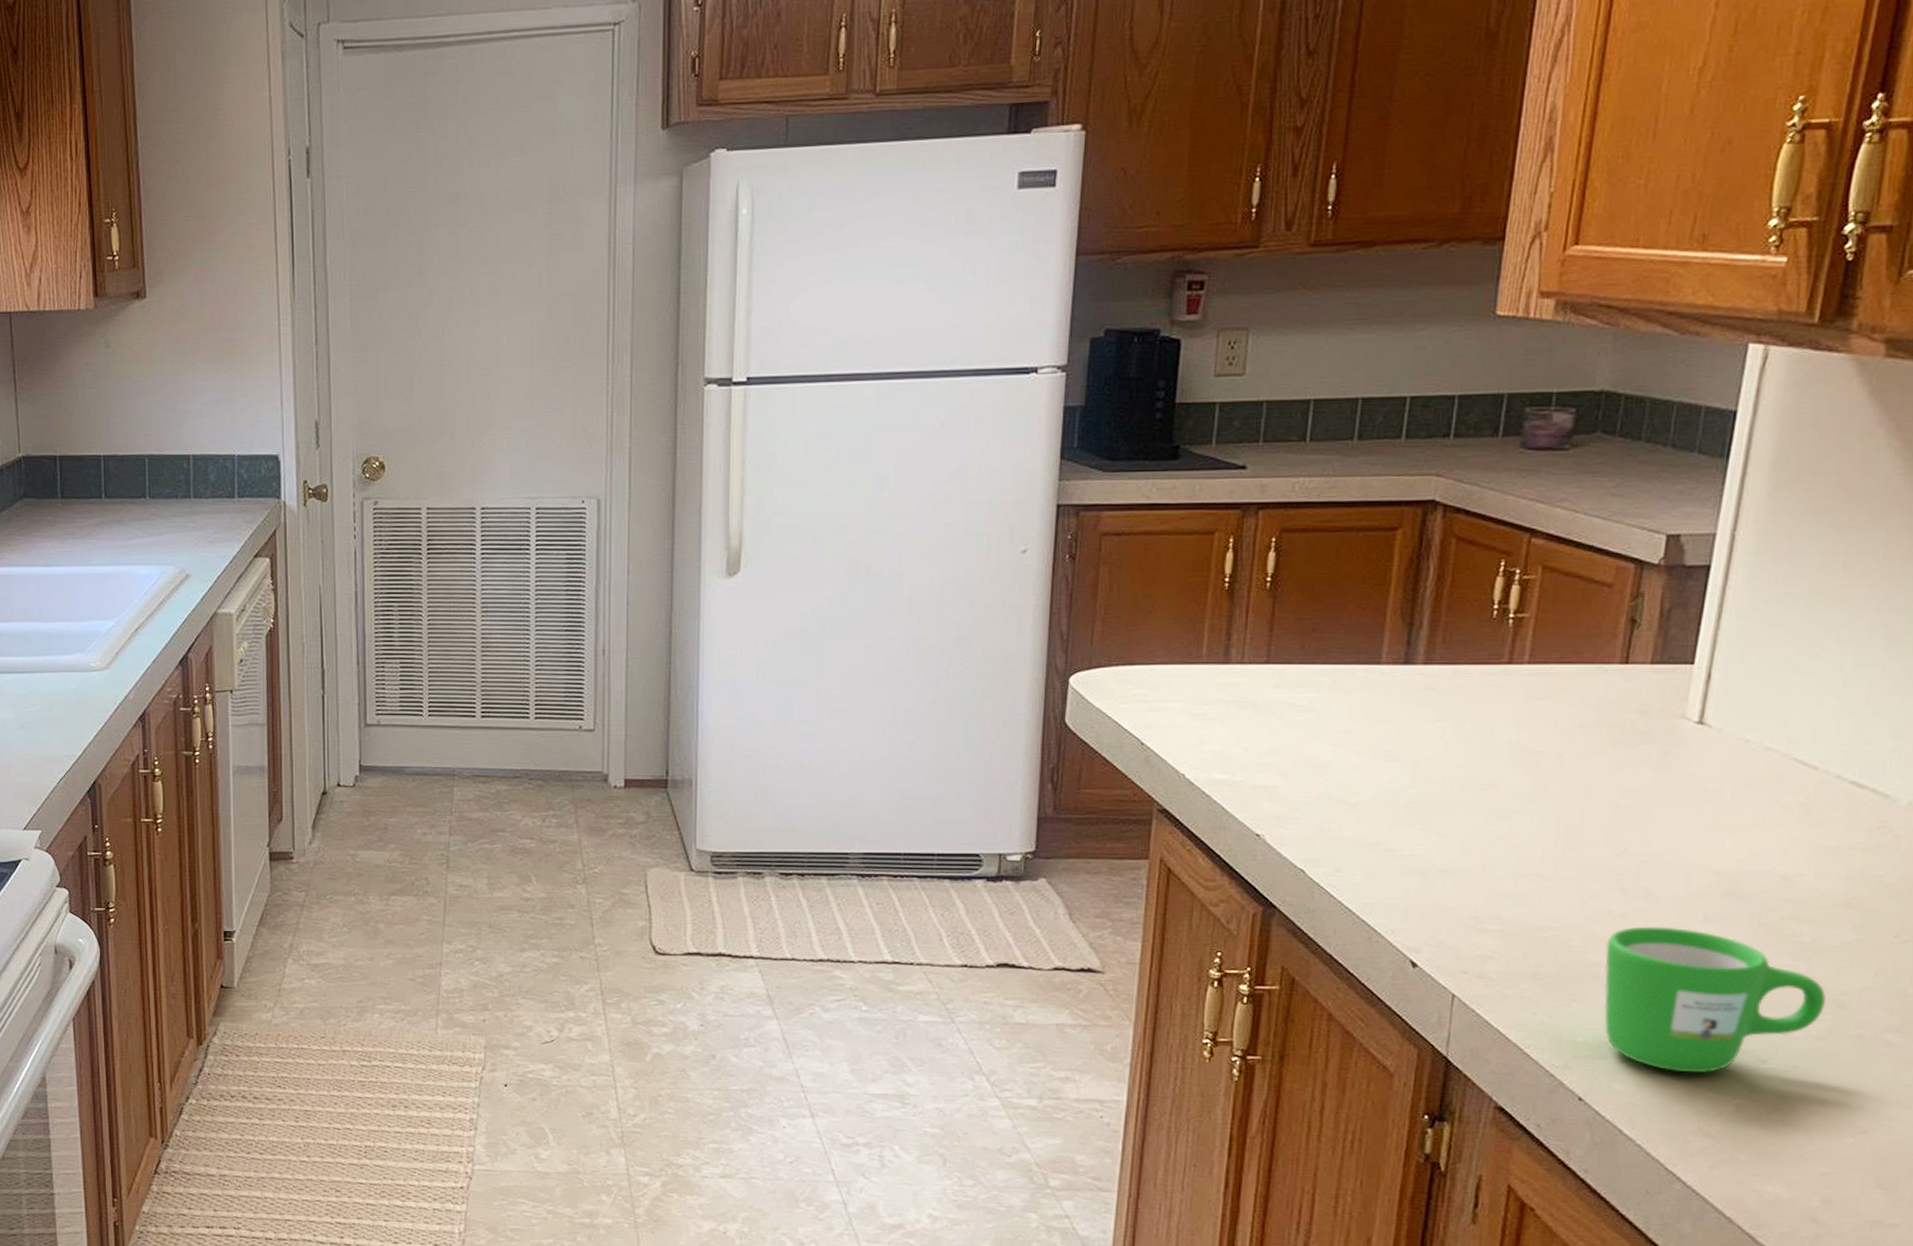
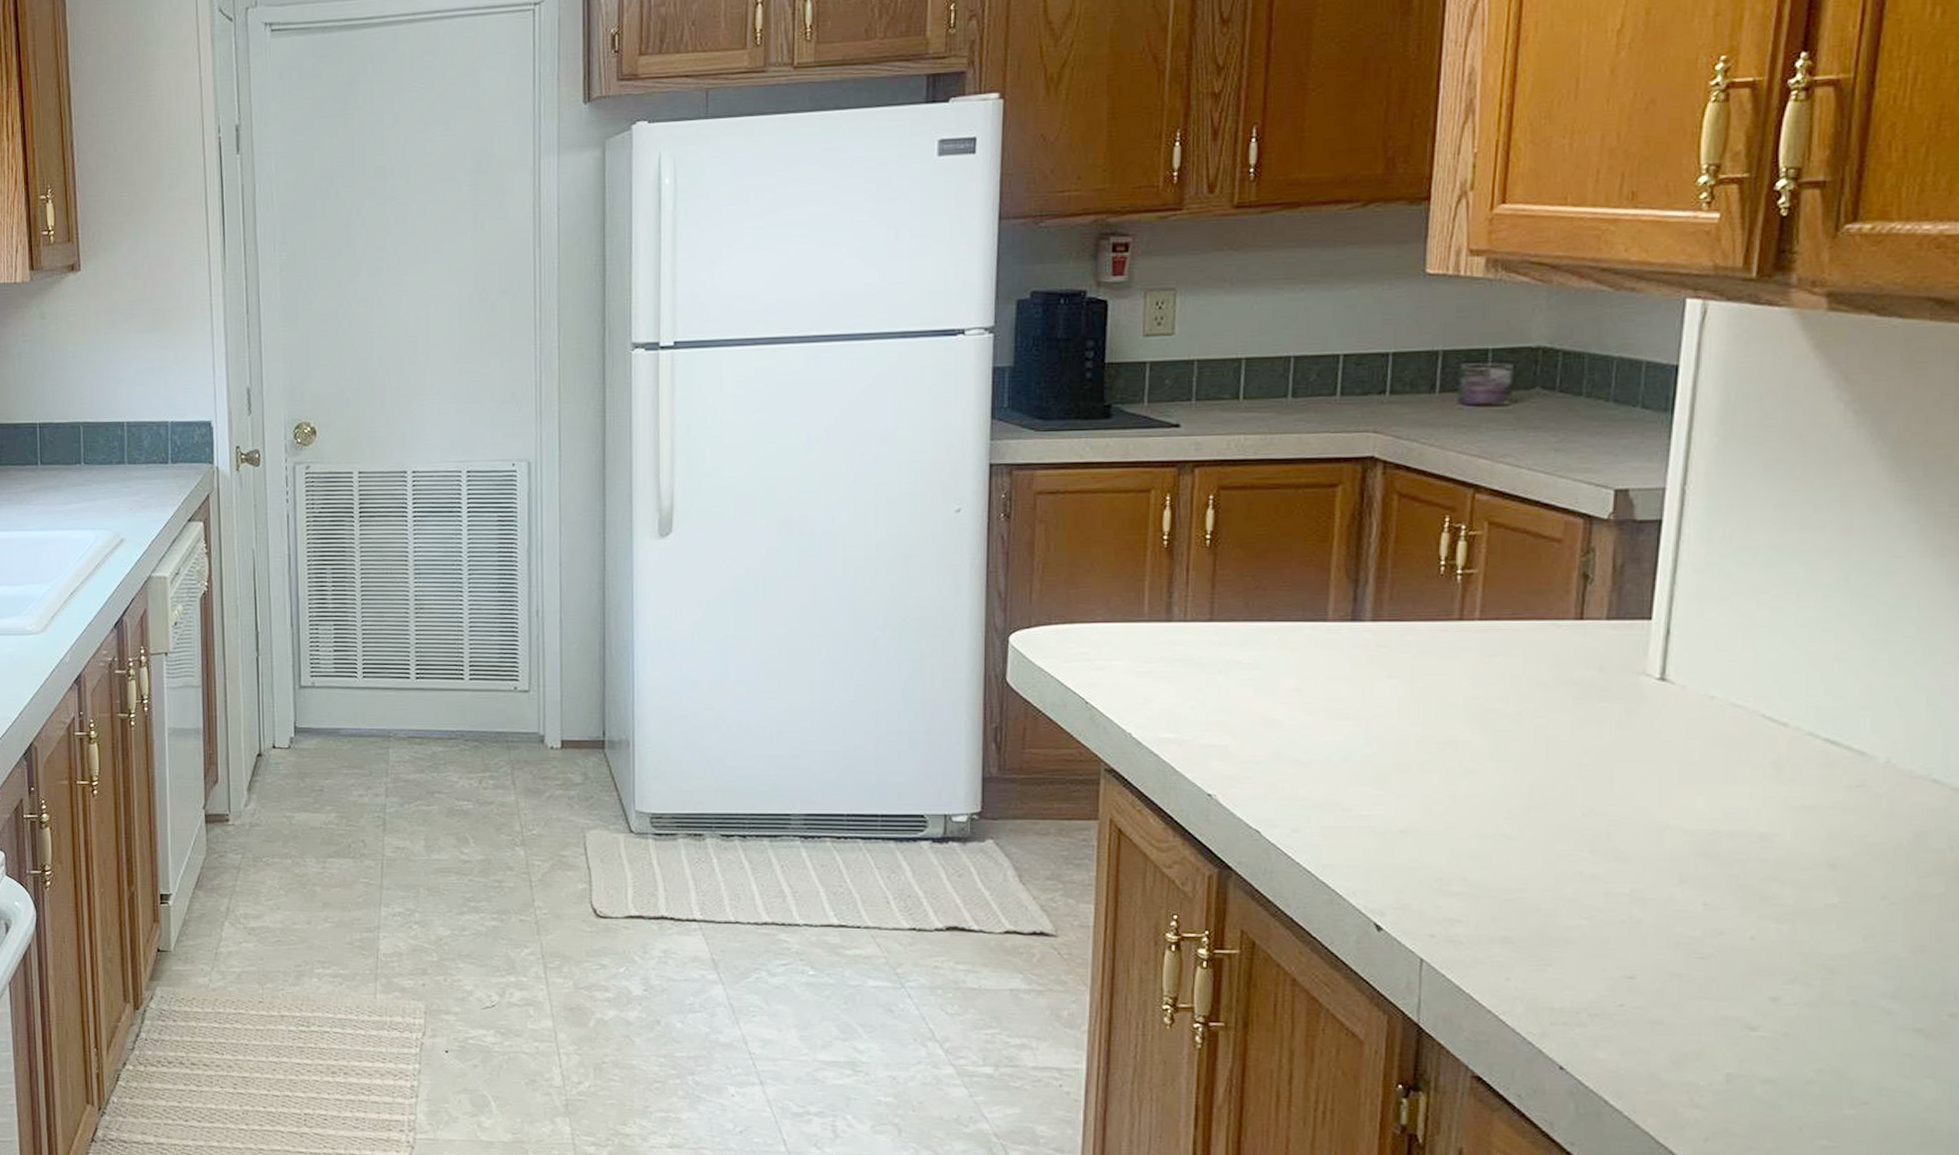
mug: present [1604,926,1826,1074] -> none [1578,888,1814,1042]

